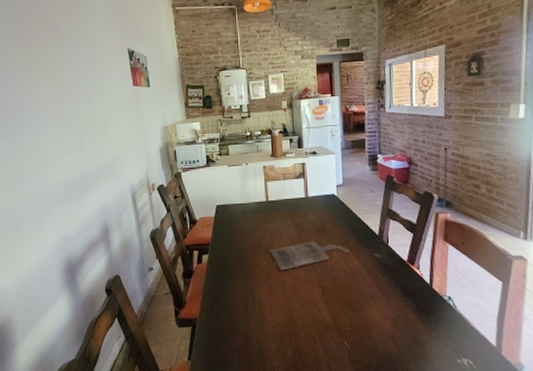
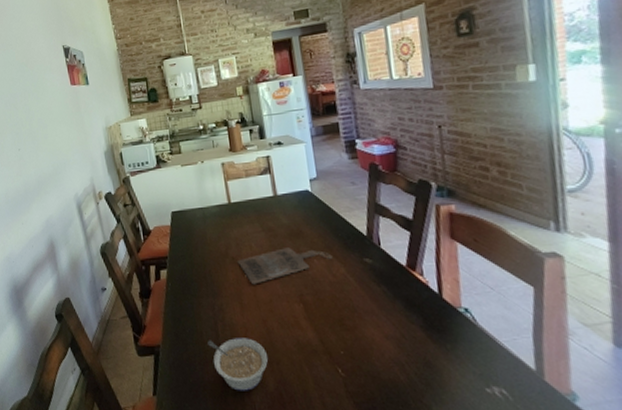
legume: none [239,314,288,358] -> present [208,338,268,391]

